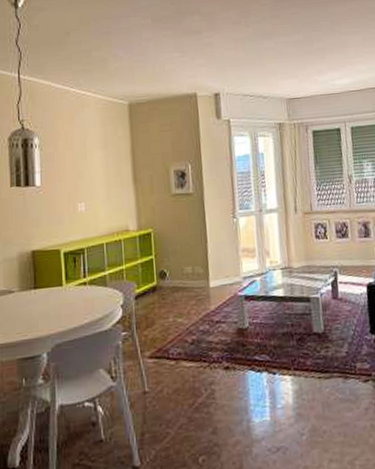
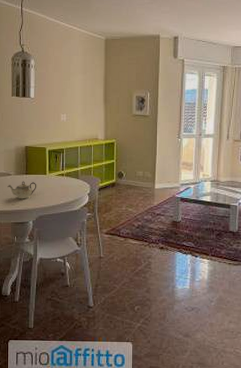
teapot: none [9,298,51,325] -> present [7,181,37,199]

